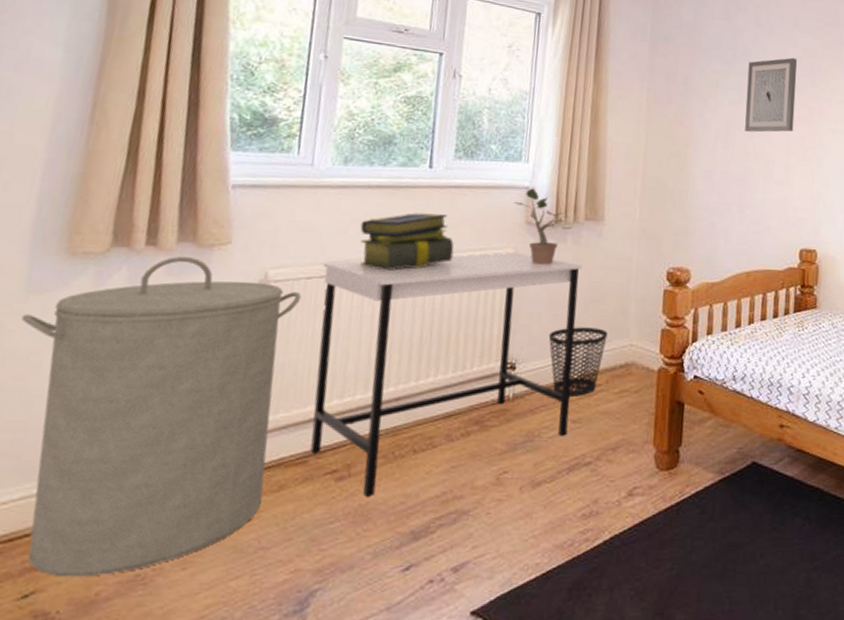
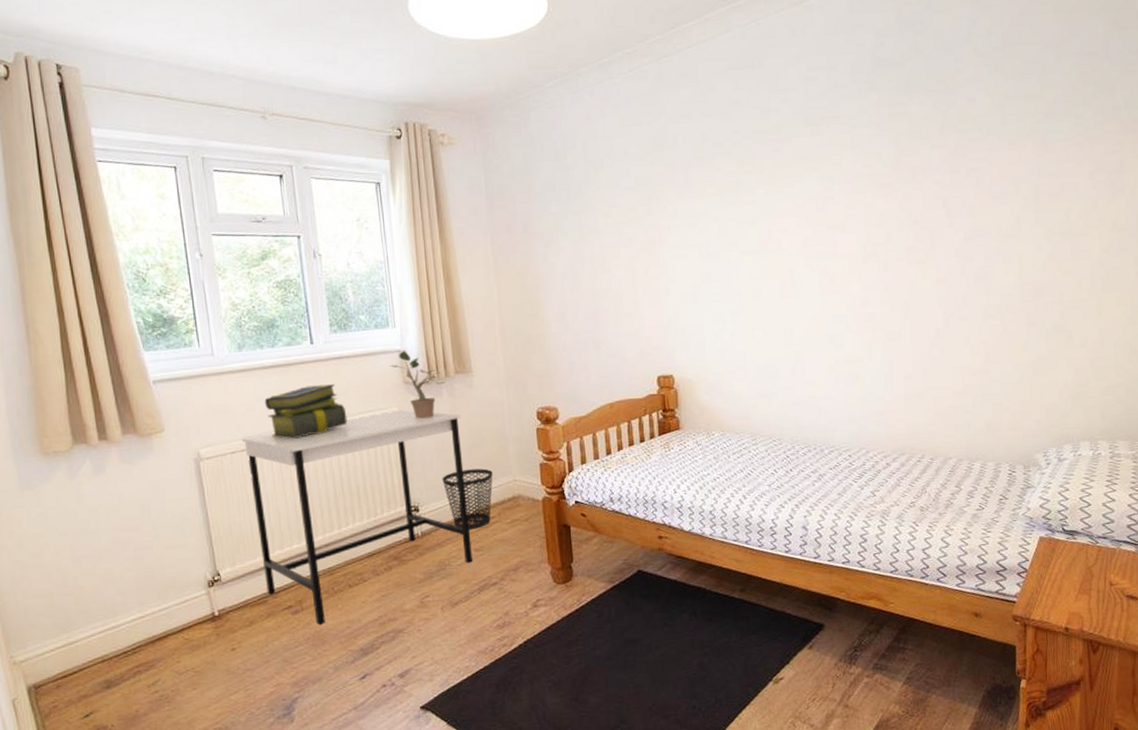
laundry hamper: present [21,256,302,577] -> none [23,445,240,701]
wall art: present [744,57,798,133] -> none [584,188,637,270]

